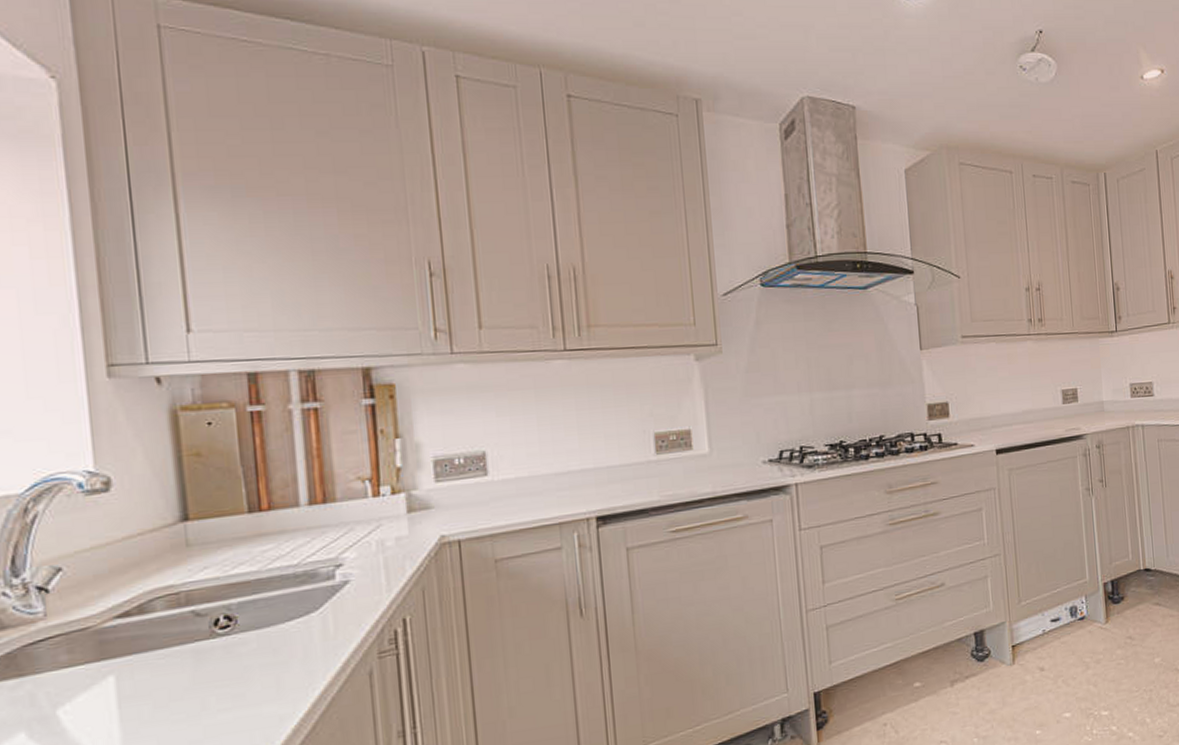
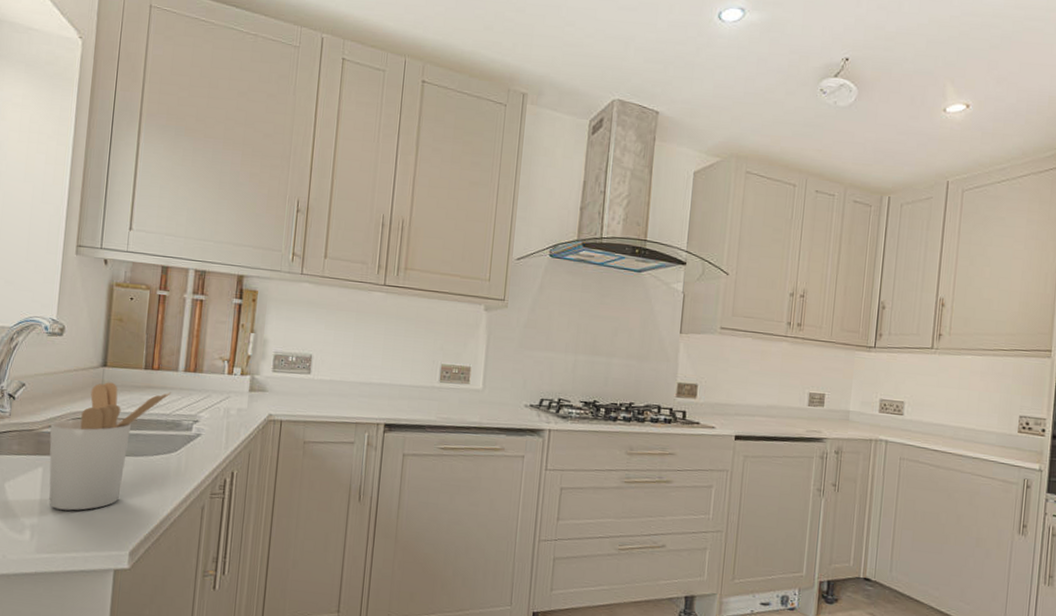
utensil holder: none [115,535,296,726] -> present [49,382,172,511]

